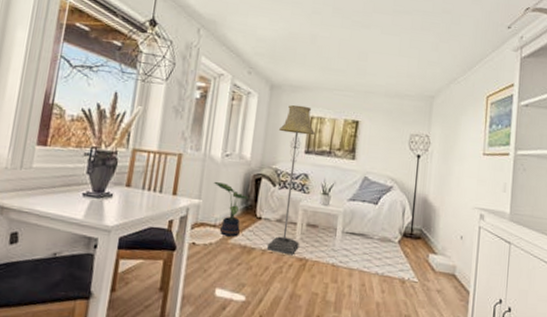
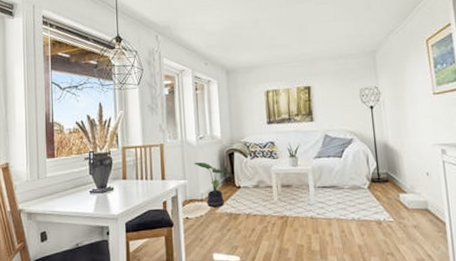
floor lamp: present [266,104,316,256] -> none [241,82,278,215]

